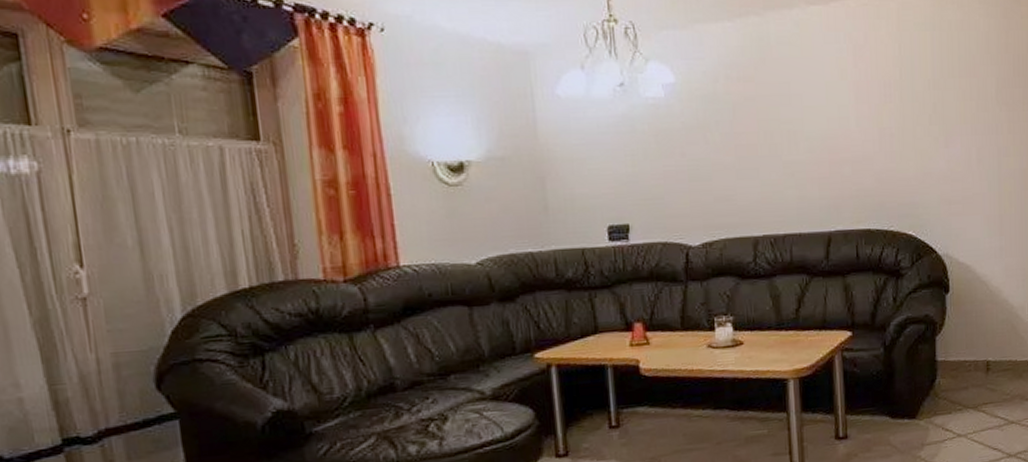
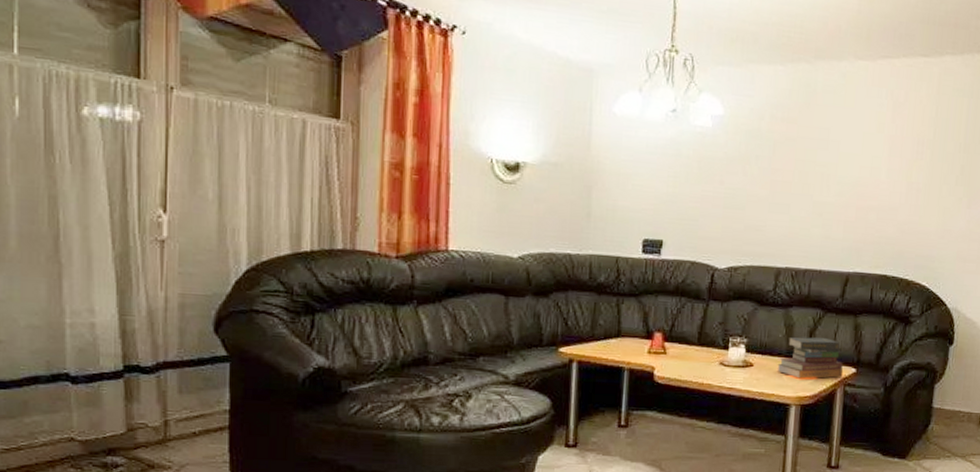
books: none [770,304,839,351] -> present [778,337,844,379]

